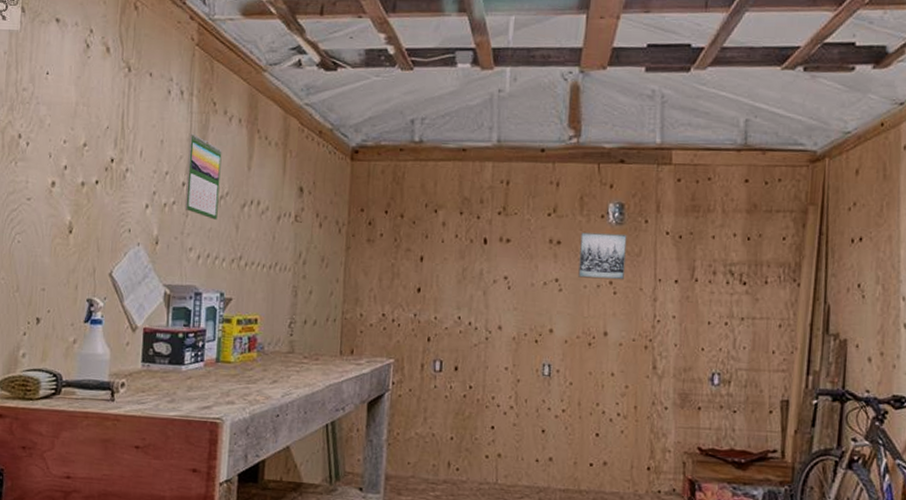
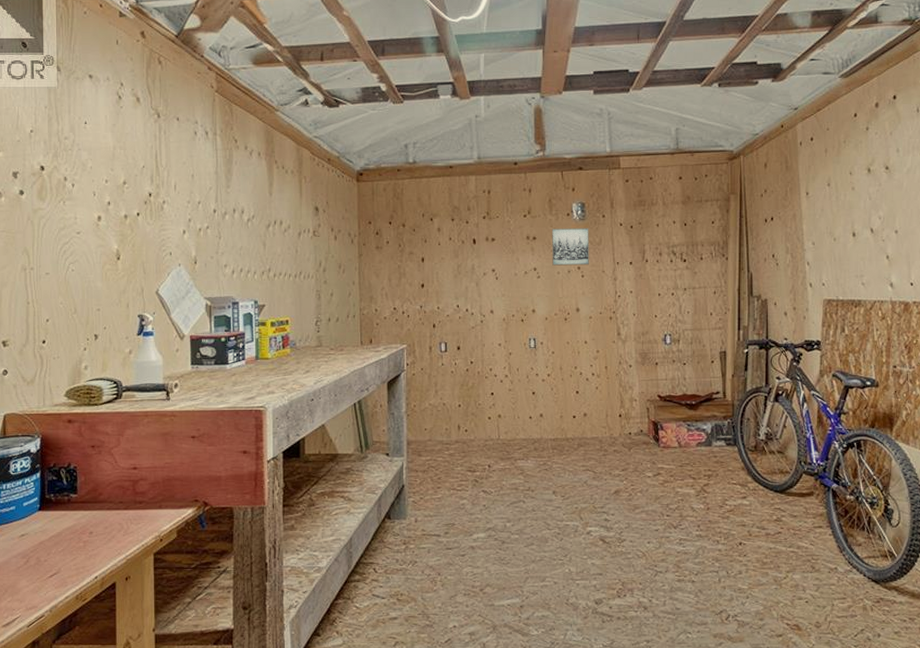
calendar: present [184,133,222,220] -> none [216,167,246,239]

